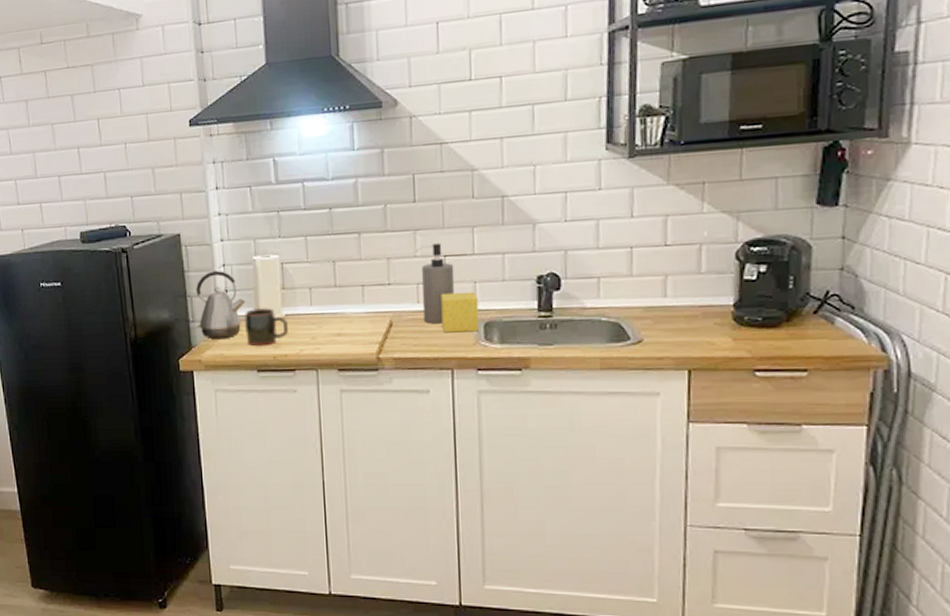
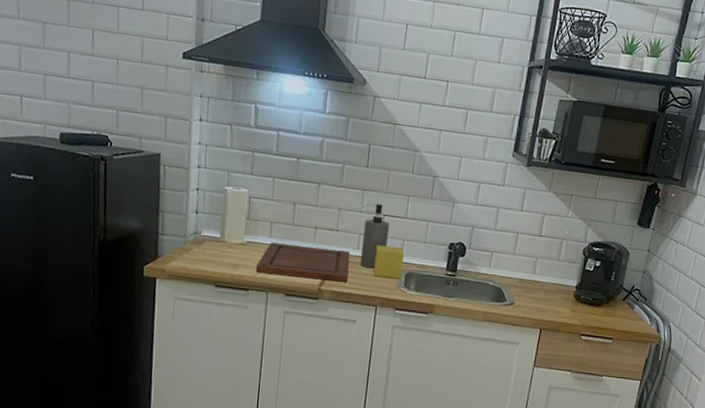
kettle: present [196,271,246,340] -> none [165,192,213,254]
mug: present [245,308,288,346] -> none [209,232,248,265]
cutting board: none [300,307,411,349] -> present [256,242,351,283]

